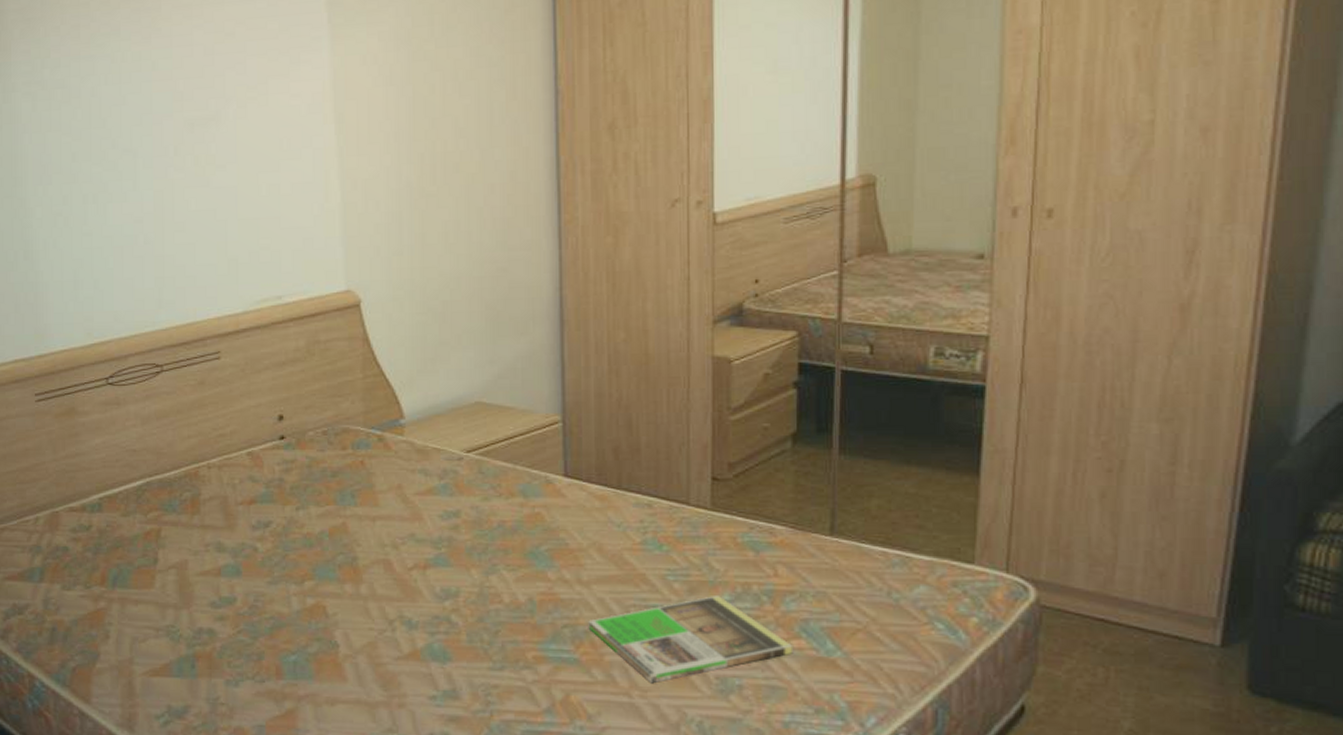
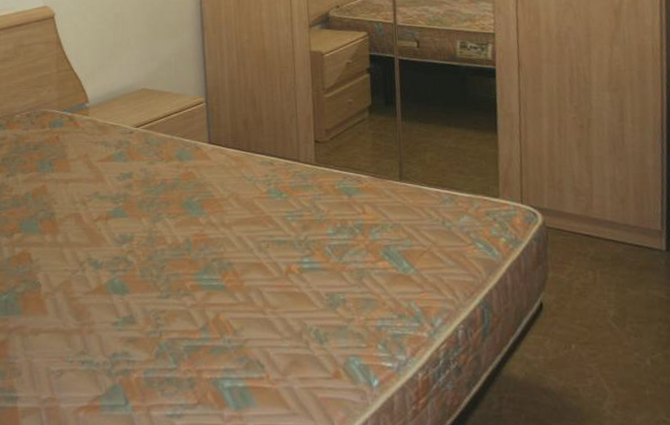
magazine: present [588,594,794,684] -> none [231,229,380,302]

